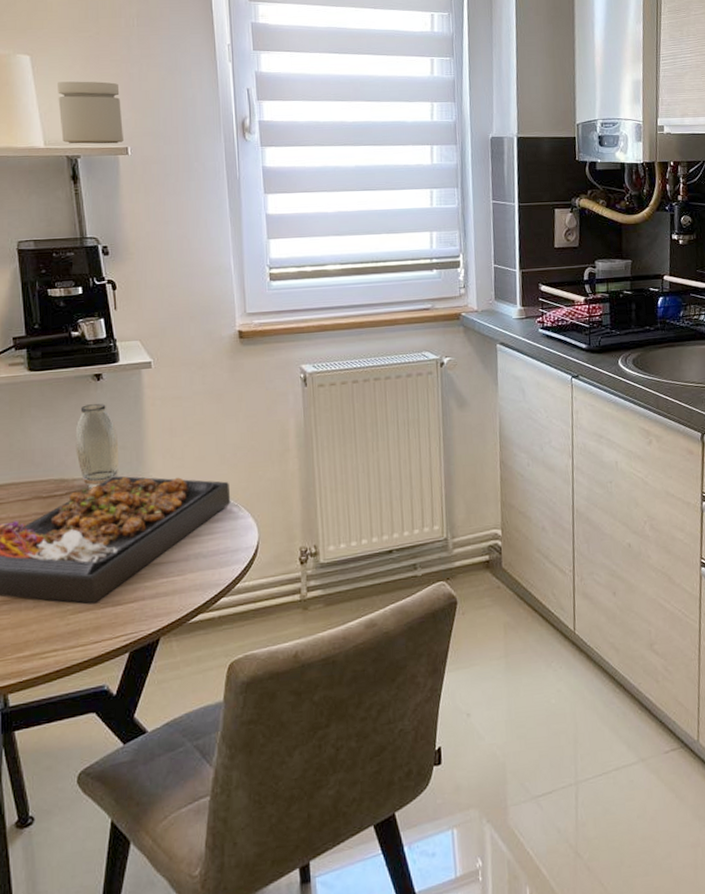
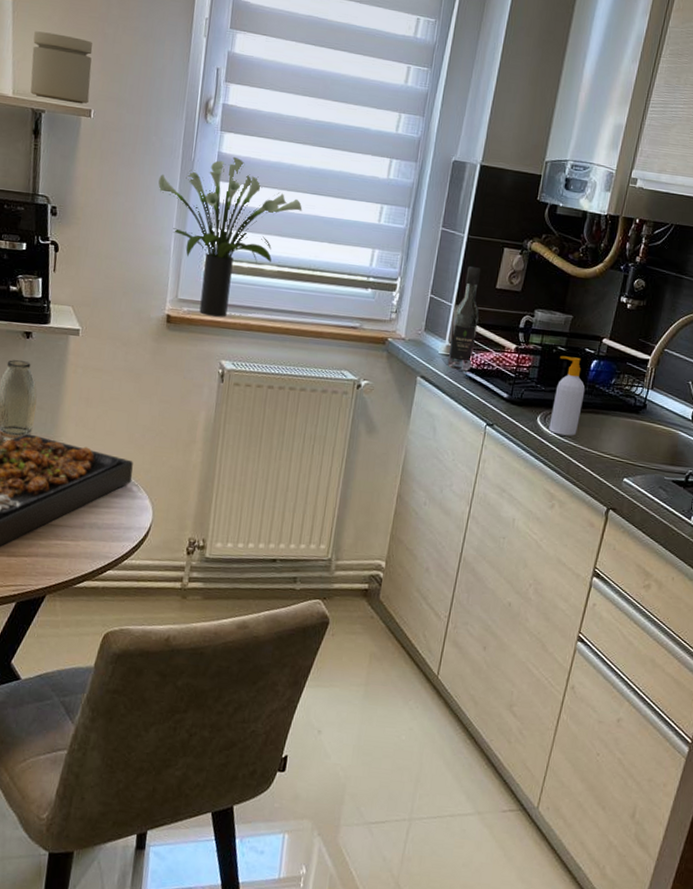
potted plant: none [208,168,355,325] -> present [158,156,303,318]
bottle: none [521,231,546,331] -> present [447,266,482,371]
soap bottle: none [628,298,659,374] -> present [549,355,585,436]

